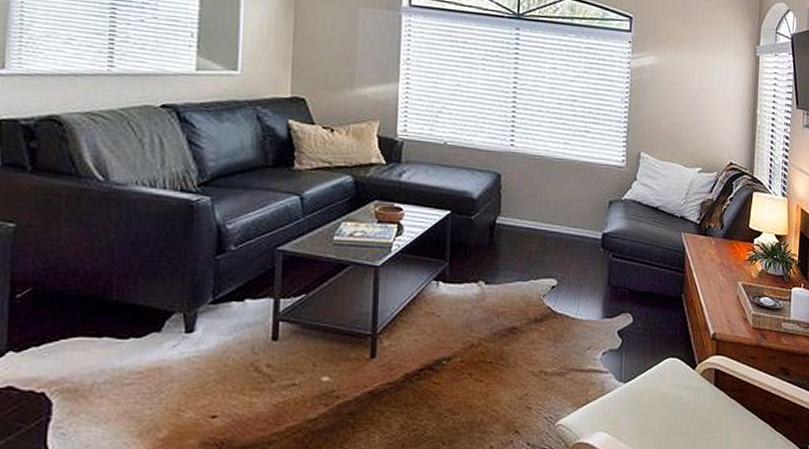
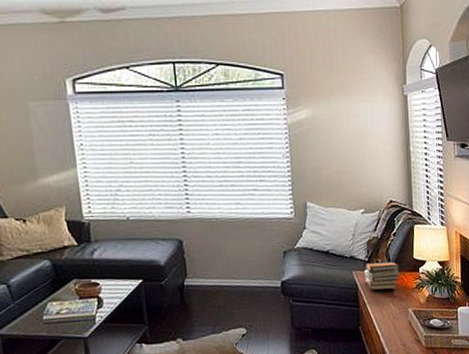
book stack: none [694,226,734,259] -> present [365,261,401,291]

